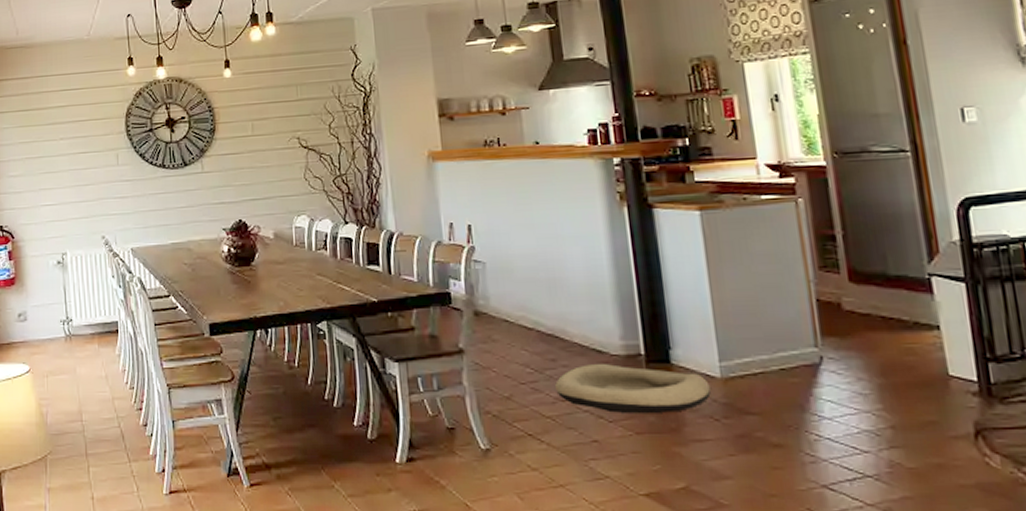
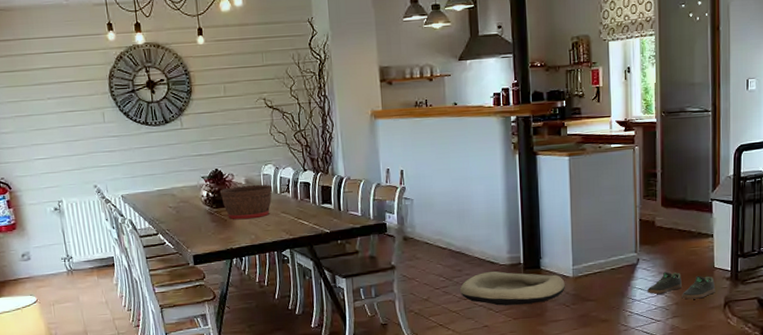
basket: none [243,239,306,282] -> present [219,184,272,220]
shoe: none [842,378,957,422] -> present [647,271,716,300]

